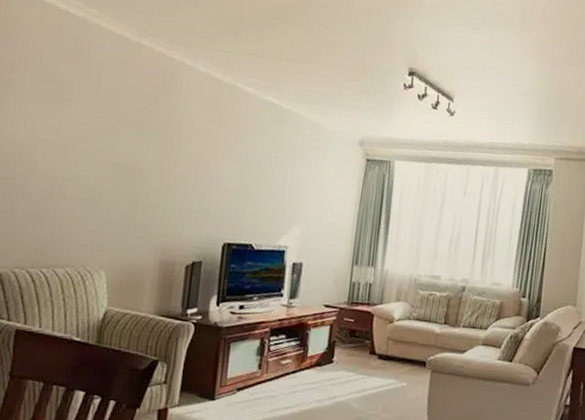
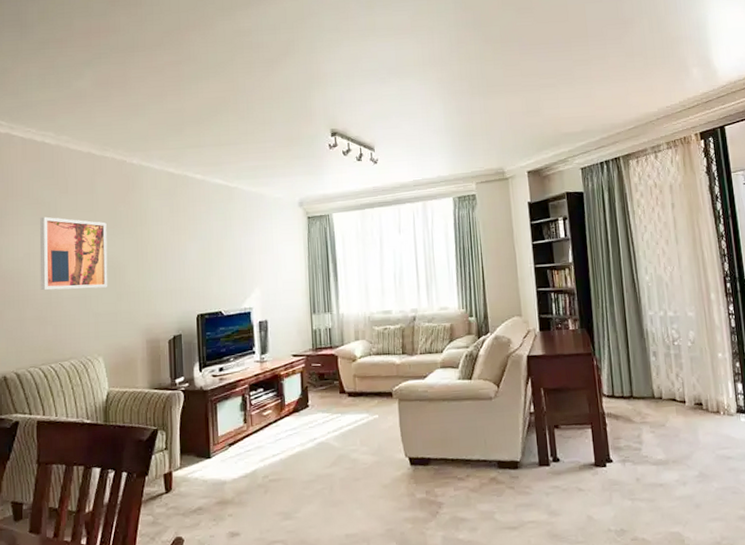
wall art: none [40,98,132,194] -> present [39,216,108,291]

